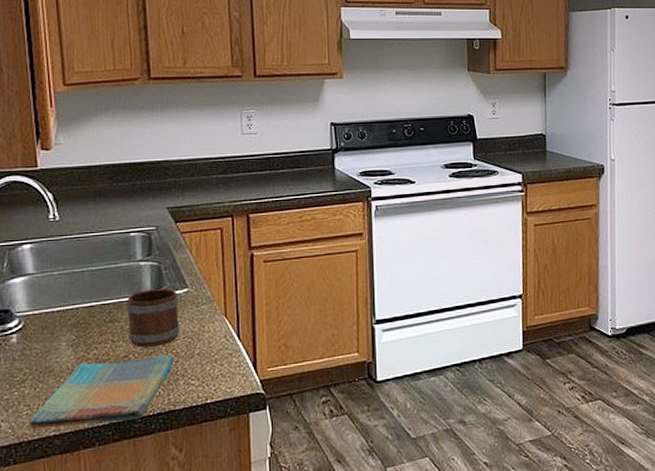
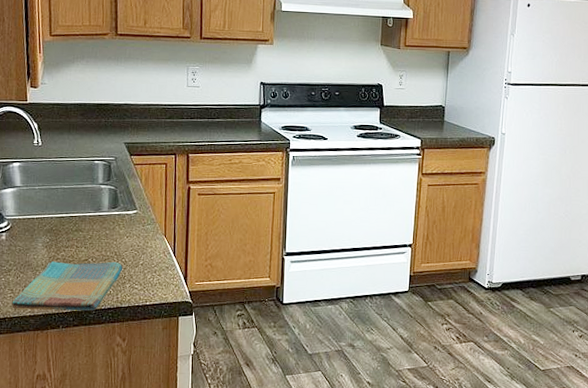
mug: present [126,288,180,348] -> none [88,207,130,255]

